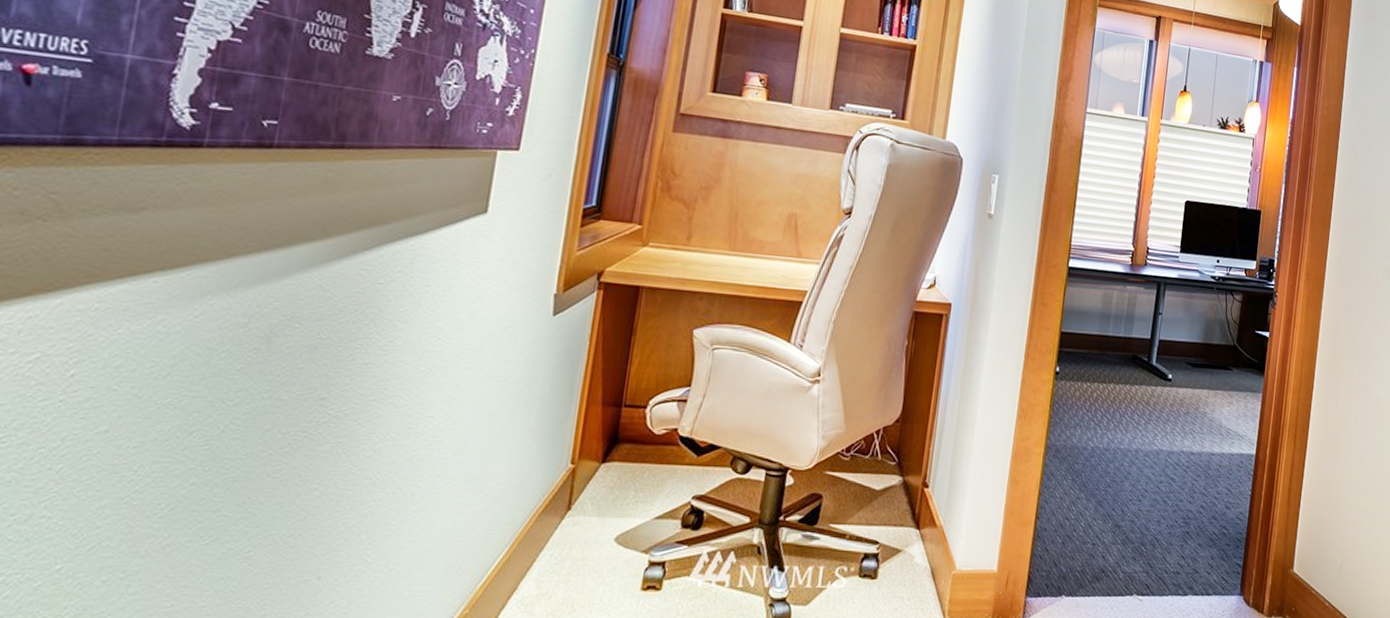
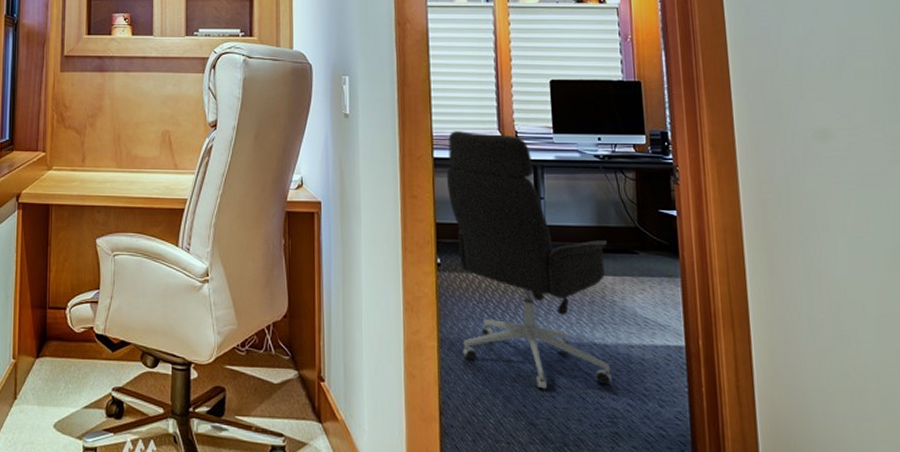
office chair: none [1066,242,1208,495] -> present [447,131,612,390]

